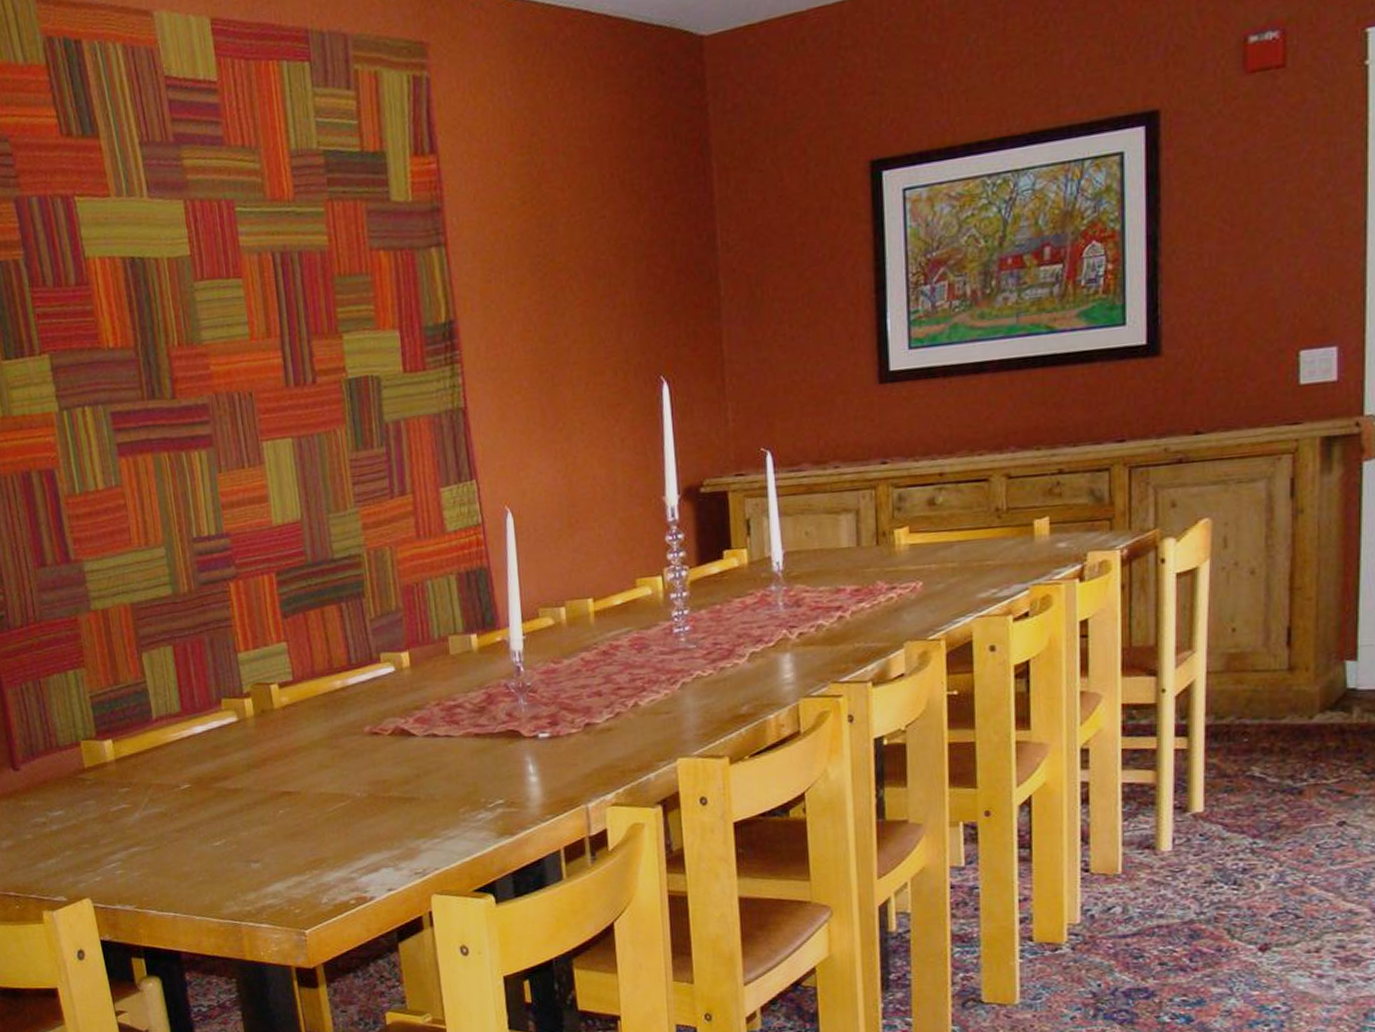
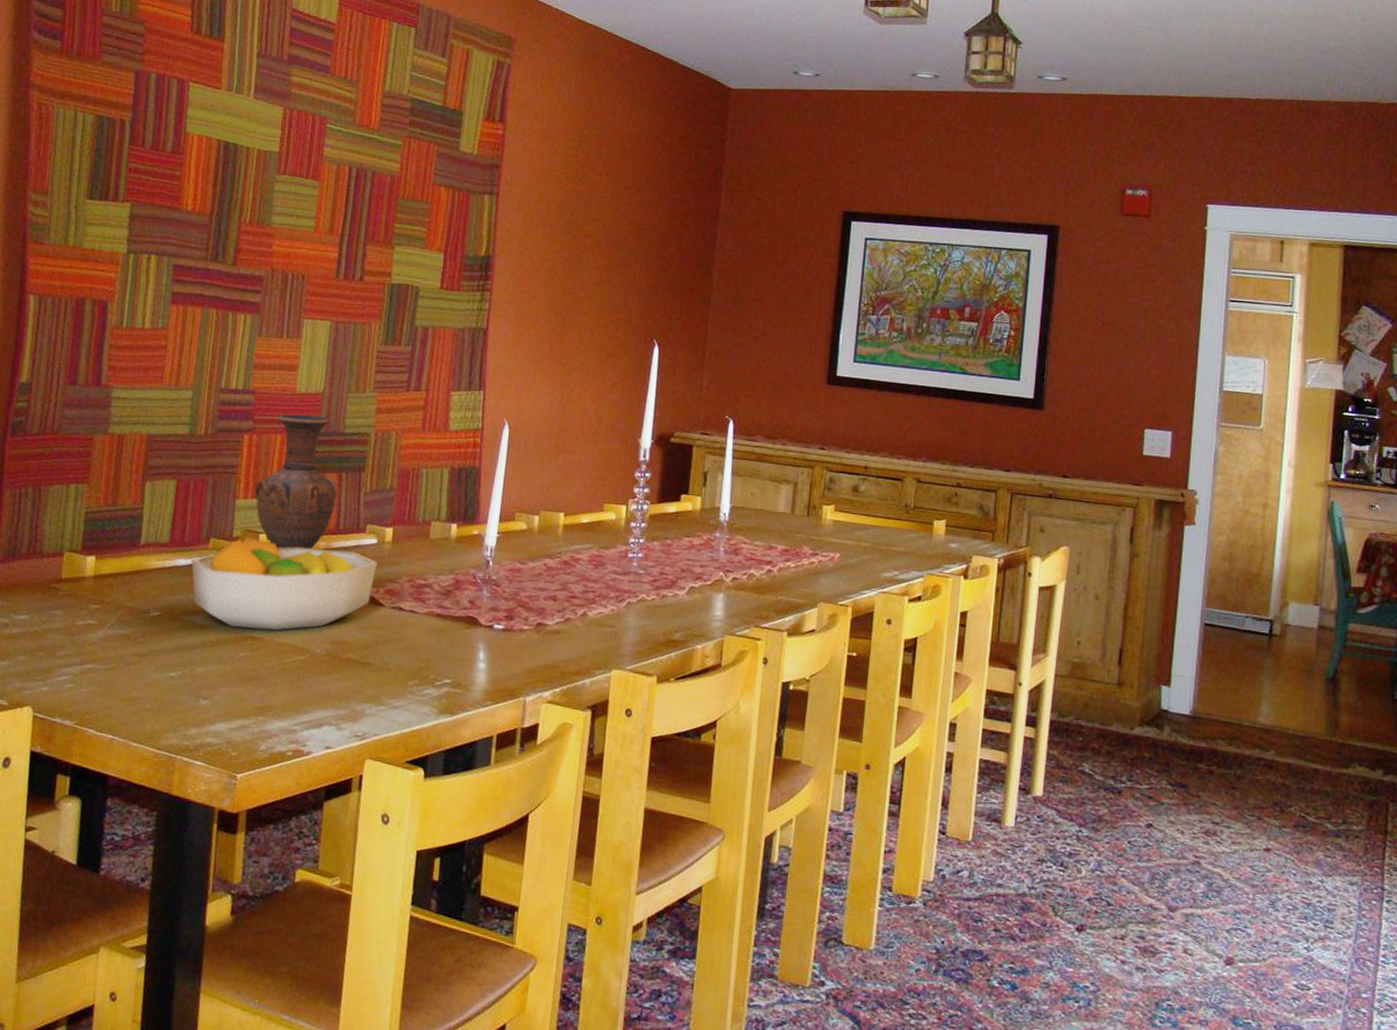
fruit bowl: none [207,685,401,785] -> present [191,537,377,631]
vase: none [253,545,342,697] -> present [254,413,338,550]

